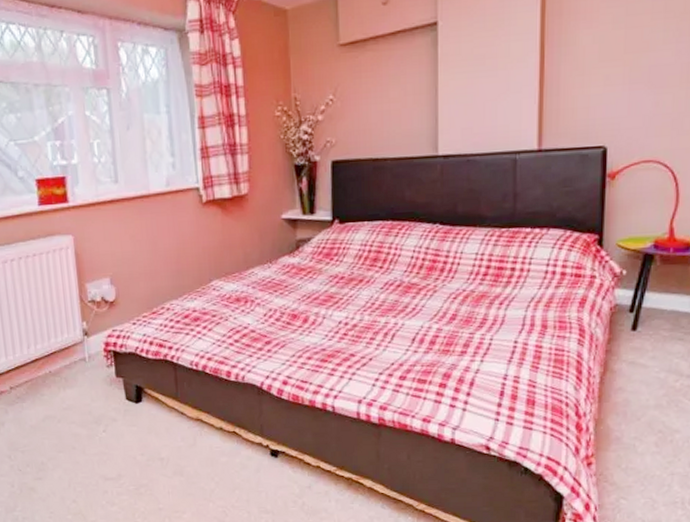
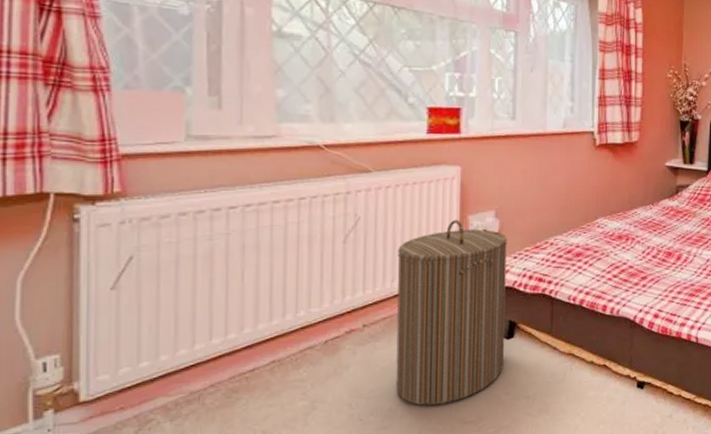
laundry hamper: none [28,288,136,461] -> present [395,219,507,406]

